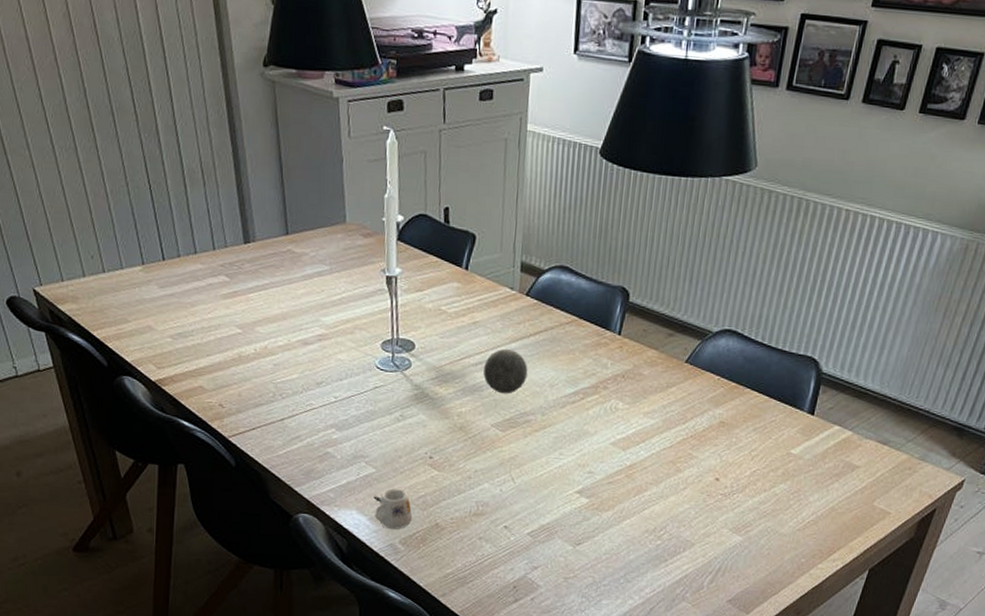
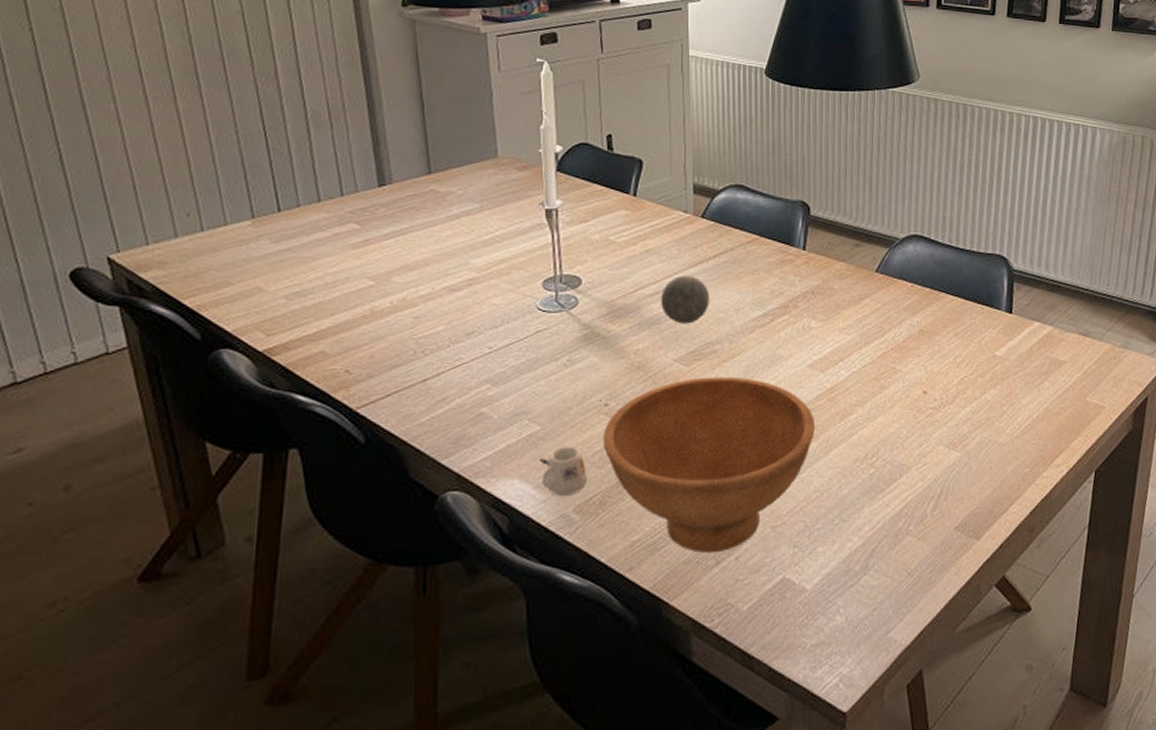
bowl: none [426,443,613,592] -> present [602,376,816,554]

